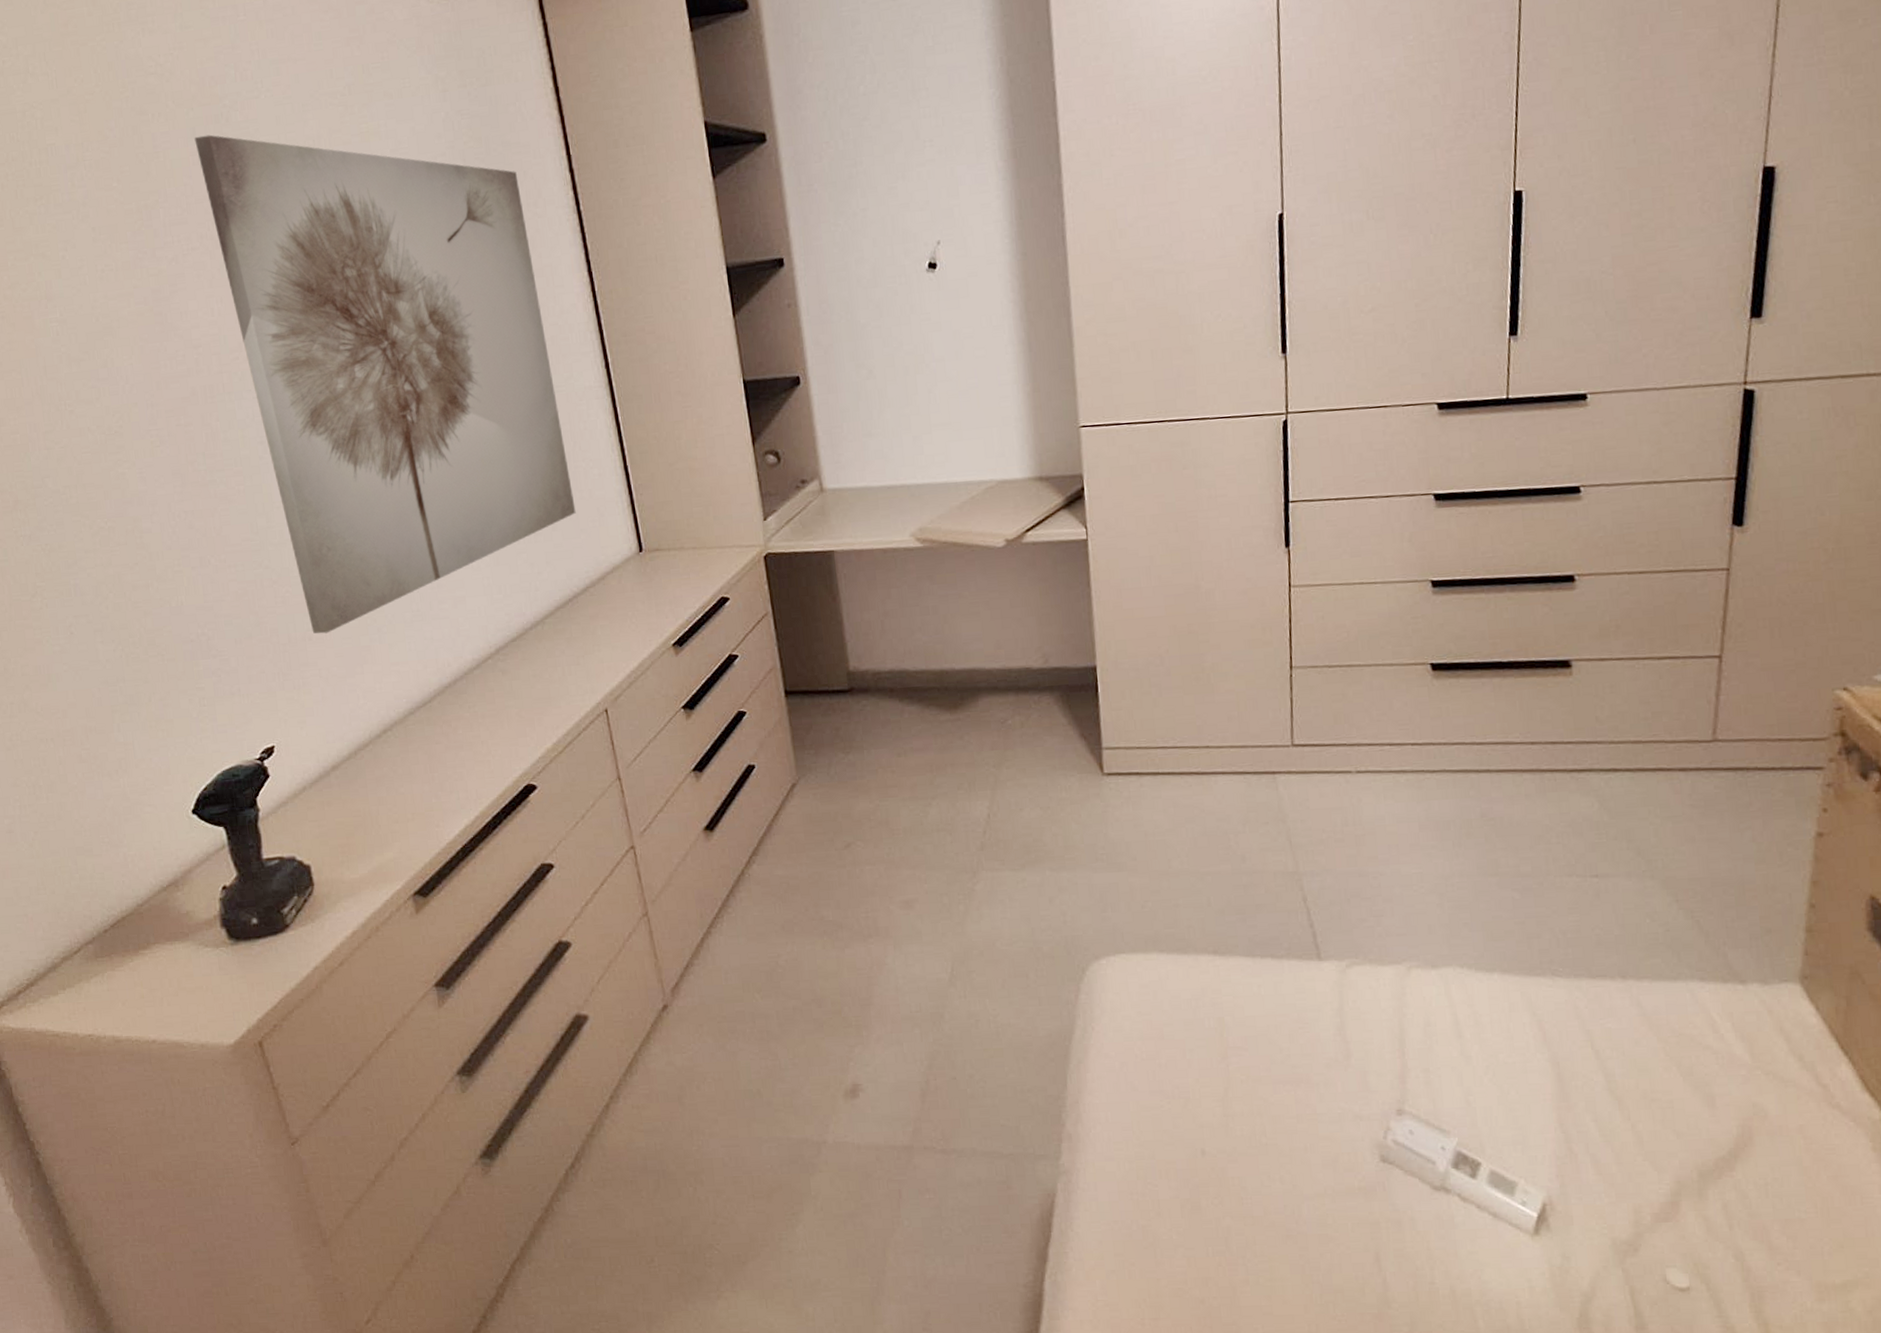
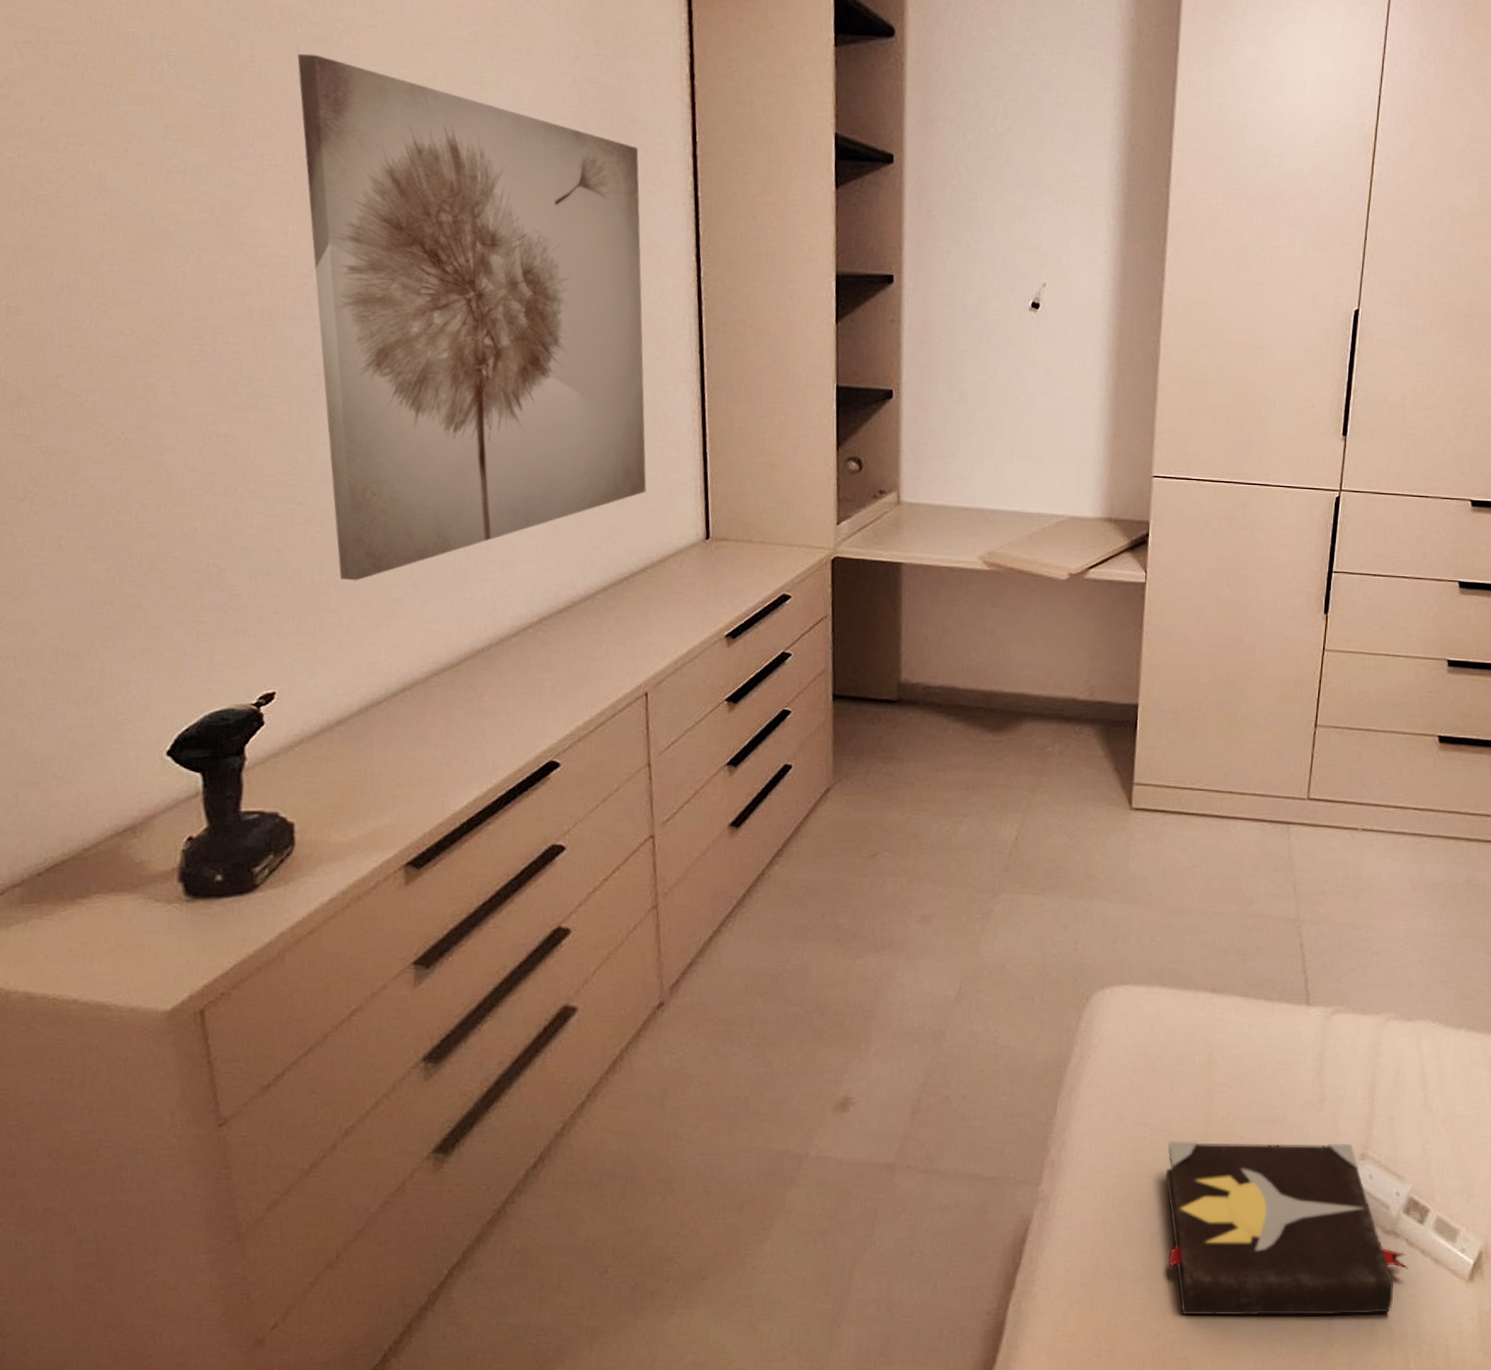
hardback book: none [1187,1100,1464,1280] -> present [1165,1141,1408,1316]

